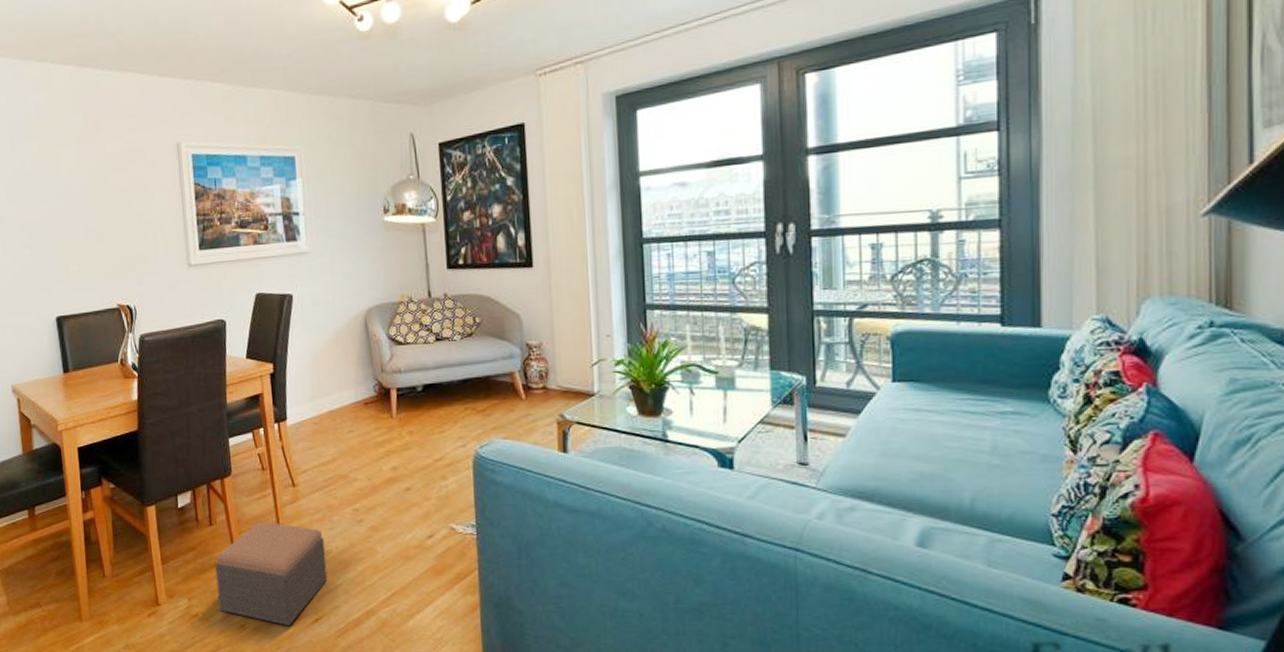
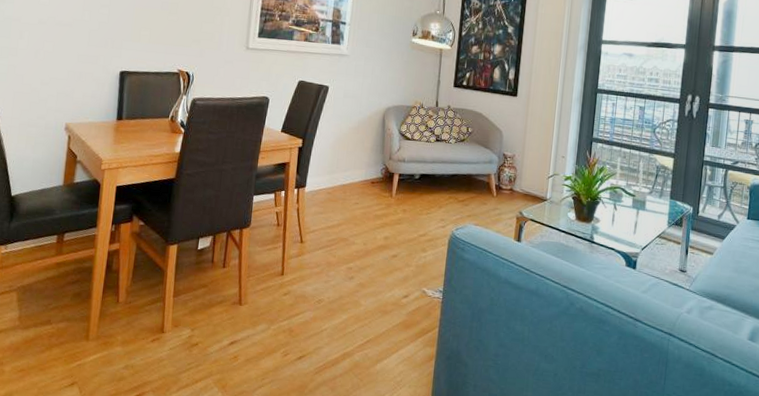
footstool: present [215,521,328,627] -> none [217,268,319,361]

